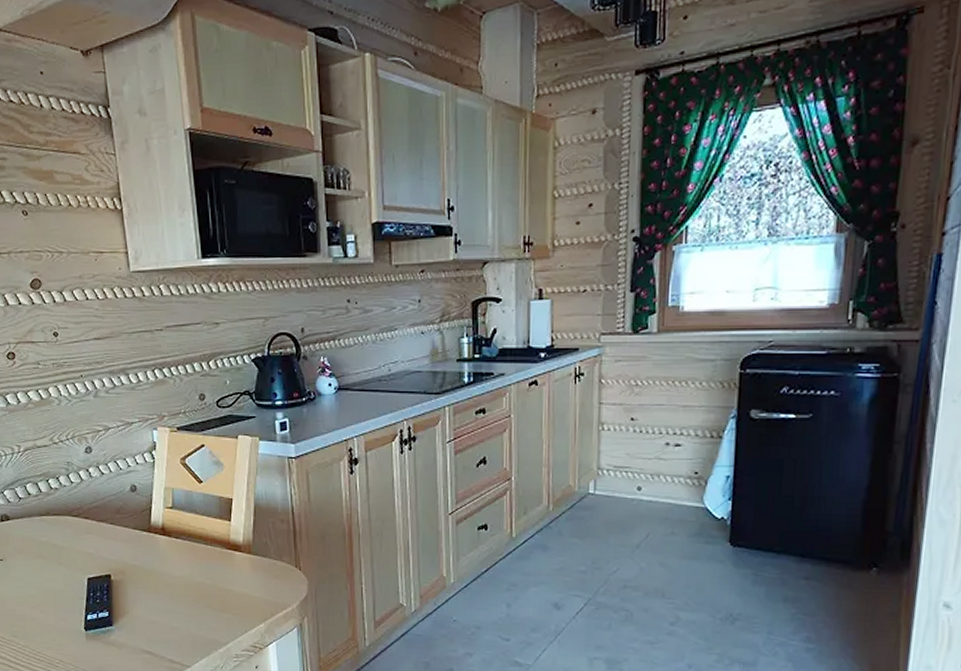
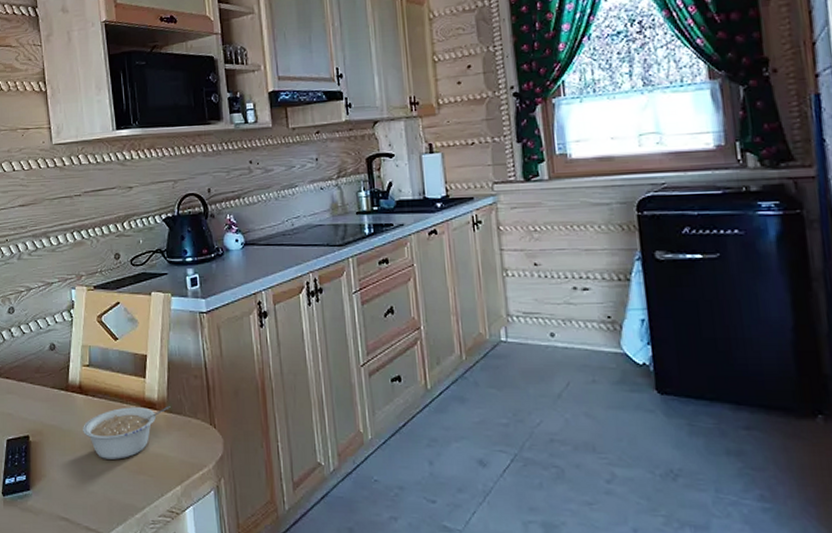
legume: none [166,549,256,598] -> present [83,406,171,460]

